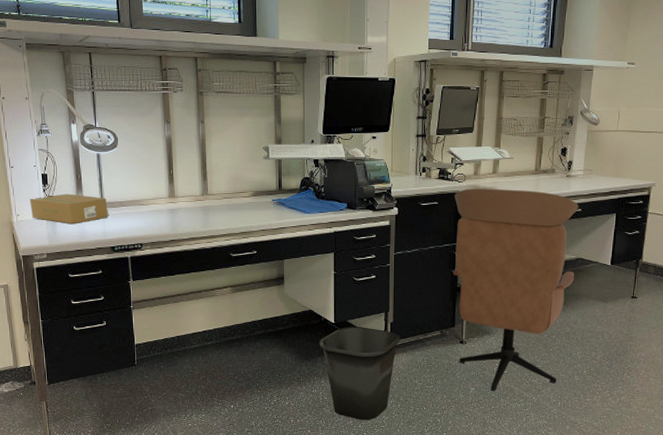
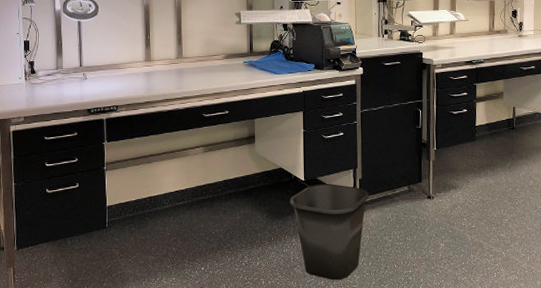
box: present [30,193,109,225] -> none [11,59,86,88]
office chair: present [453,188,579,391] -> none [415,48,534,247]

